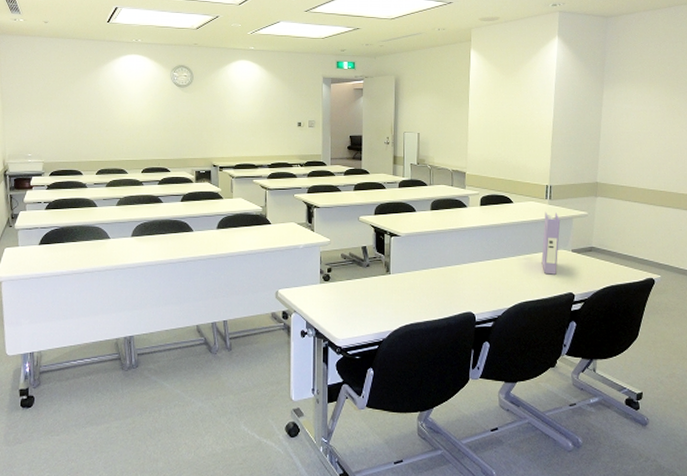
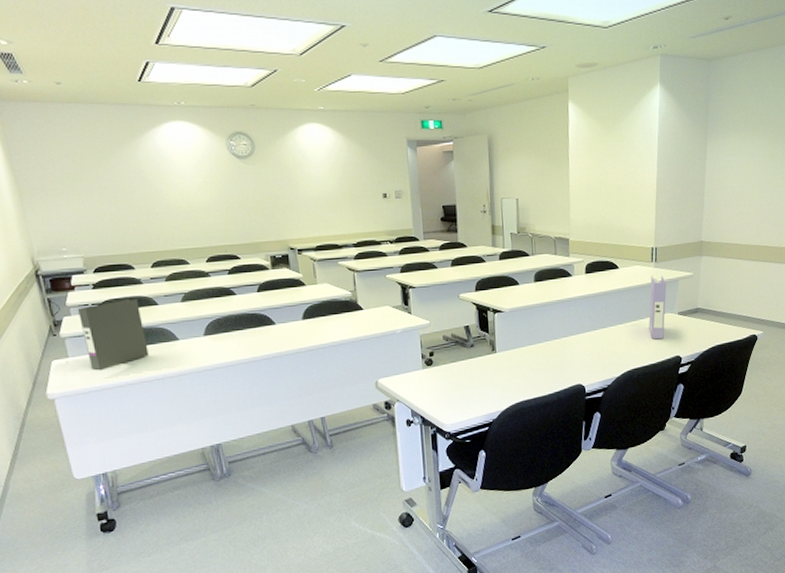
binder: none [31,200,84,260] -> present [77,298,149,371]

